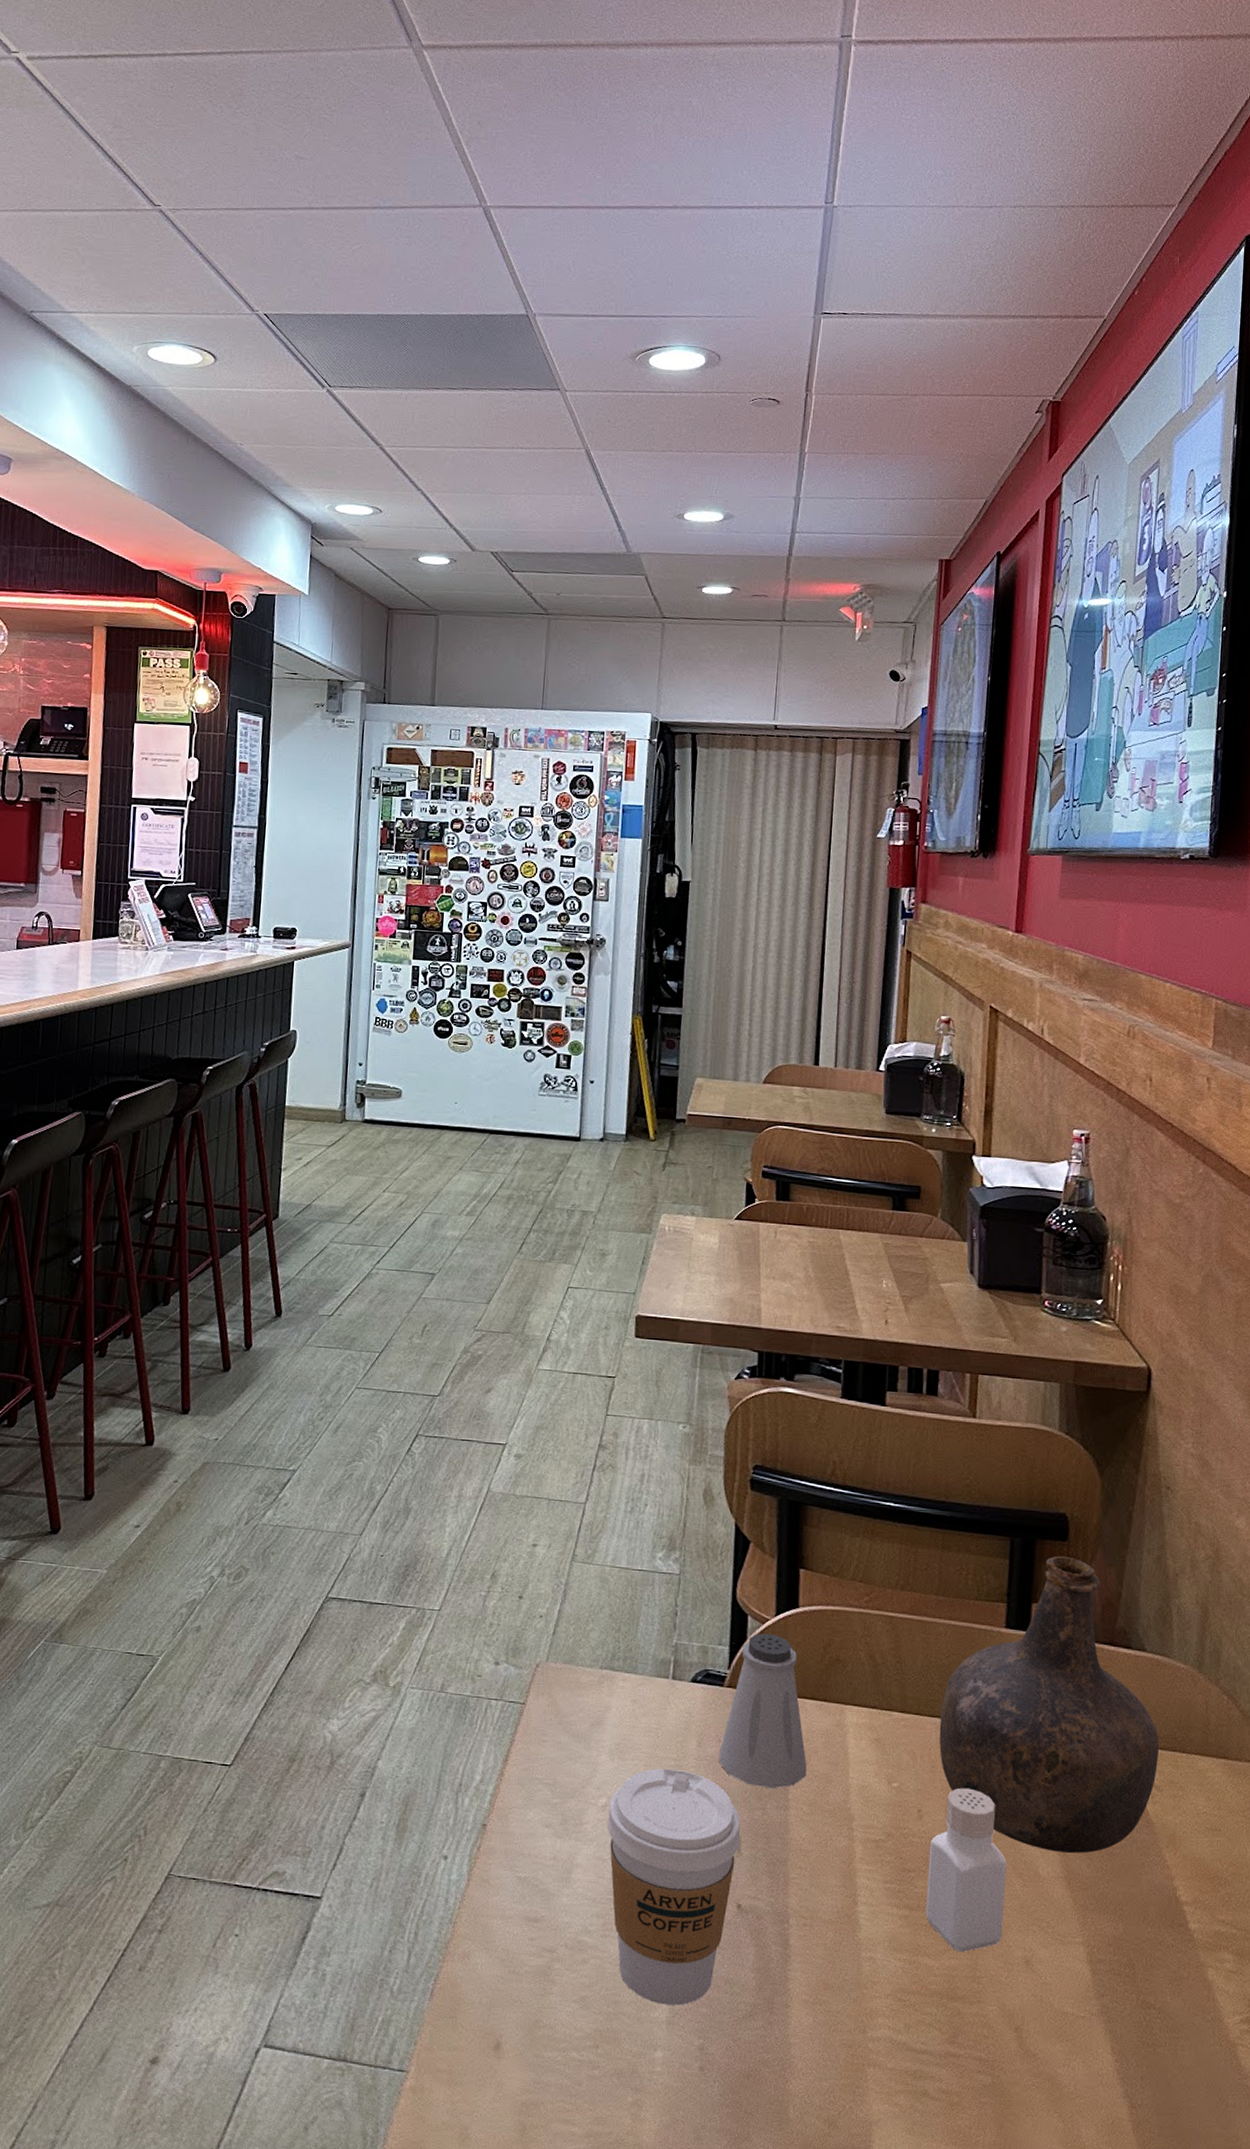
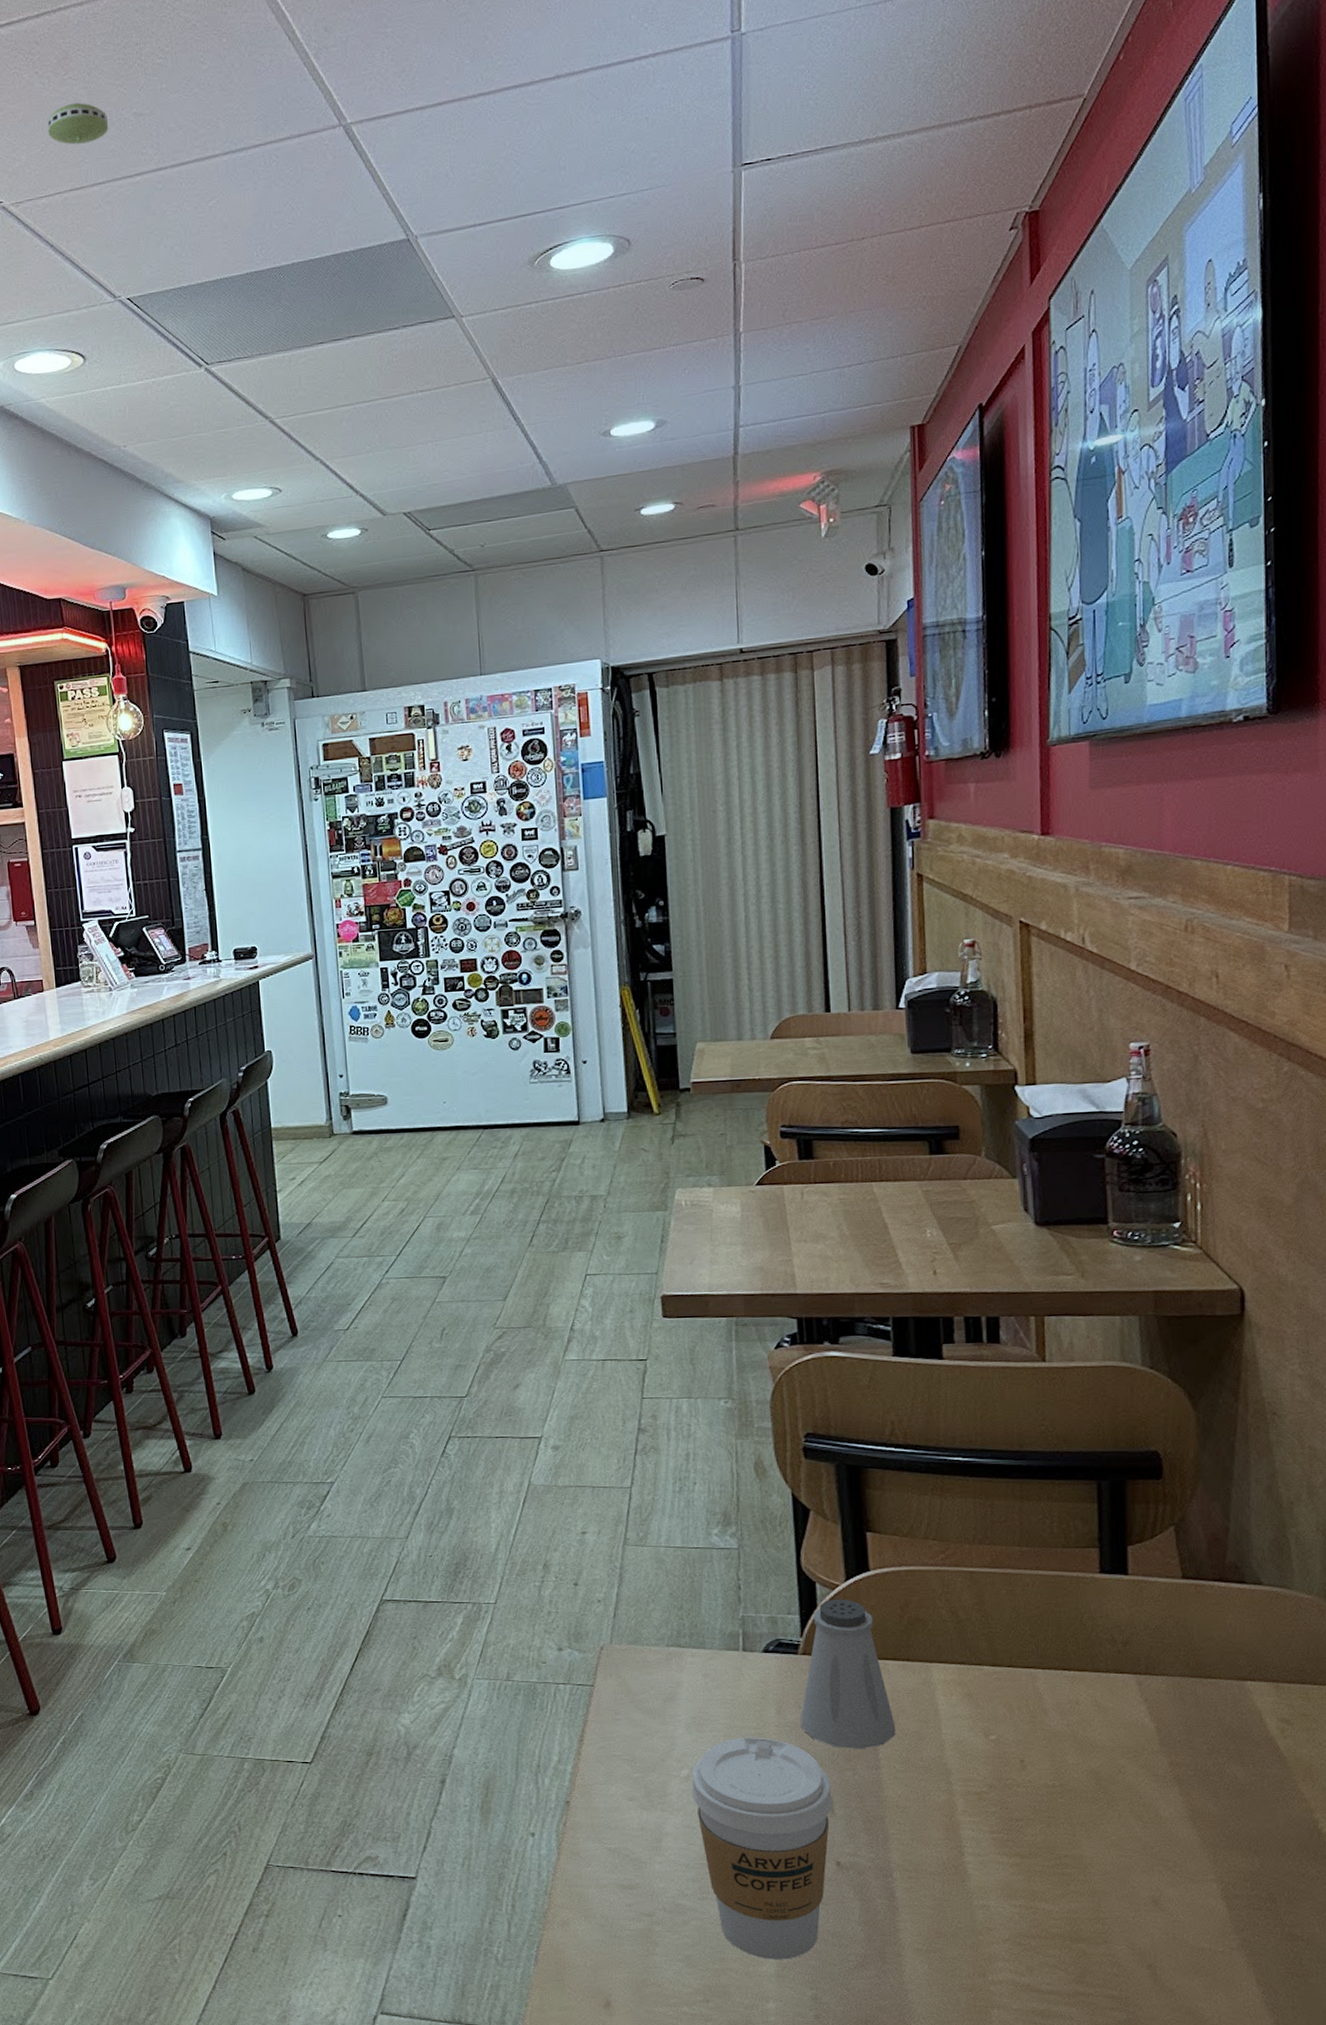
smoke detector: none [213,134,271,172] -> present [47,102,108,145]
pepper shaker: present [925,1787,1007,1953] -> none [1036,1735,1125,1896]
bottle: present [939,1556,1159,1853] -> none [1035,1495,1286,1792]

